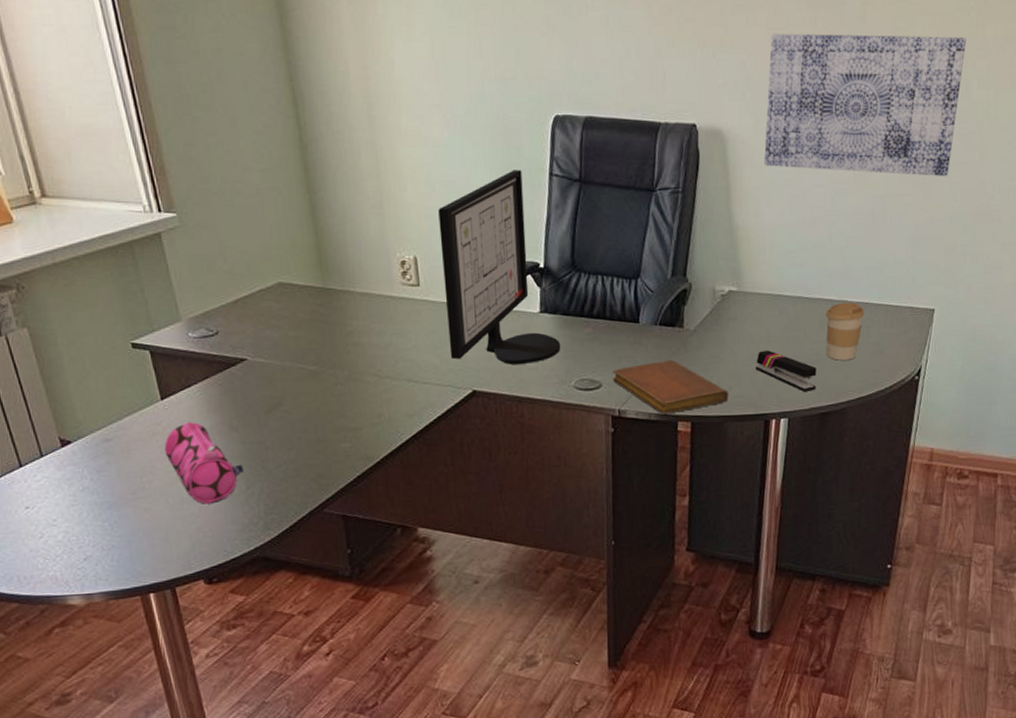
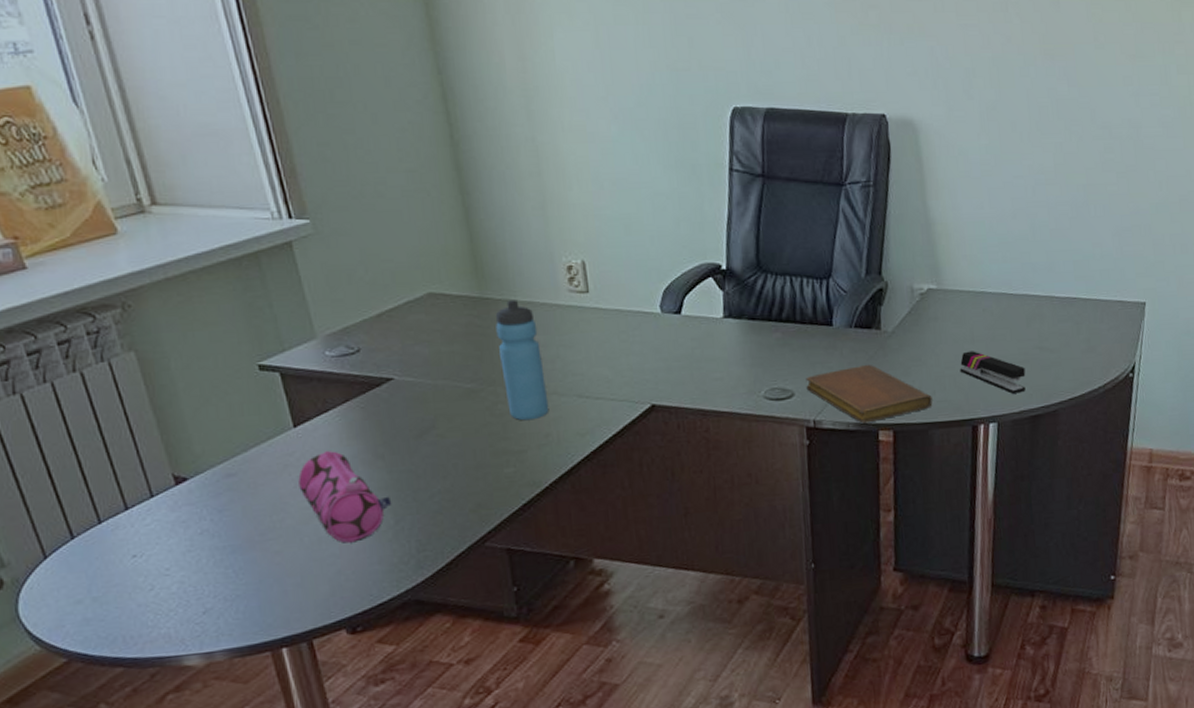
water bottle: none [336,291,382,401] -> present [495,300,549,421]
computer monitor: present [438,170,561,364] -> none [607,165,748,375]
wall art: present [764,33,966,176] -> none [959,19,1163,165]
coffee cup: present [825,302,865,361] -> none [1031,297,1073,360]

